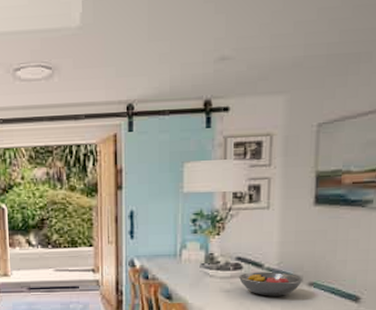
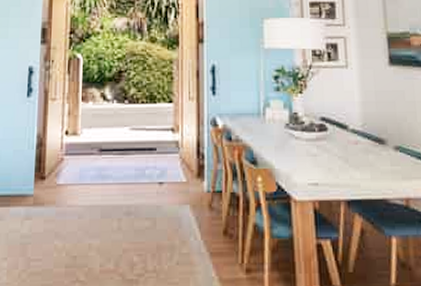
fruit bowl: present [238,272,303,296] -> none [324,134,389,162]

